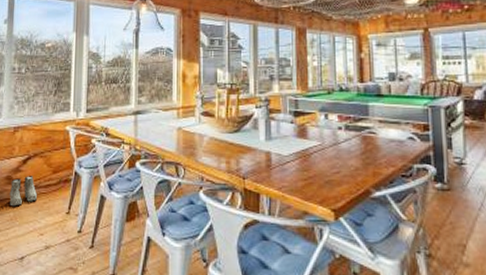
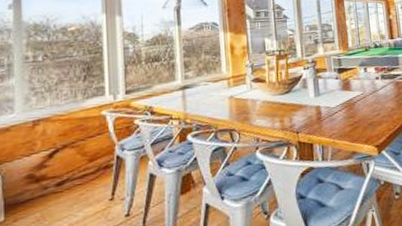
boots: present [9,176,38,207] -> none [32,169,72,207]

